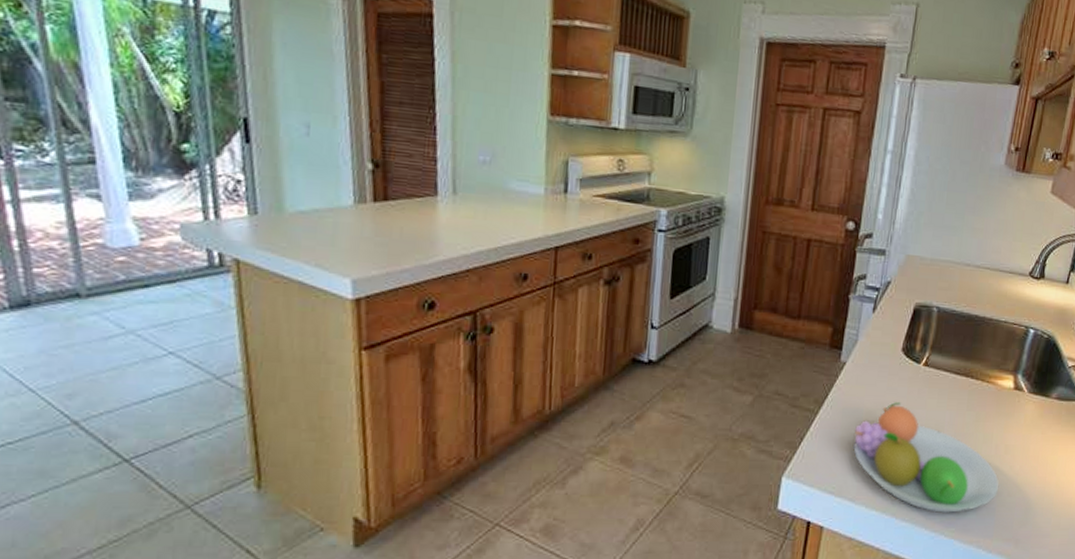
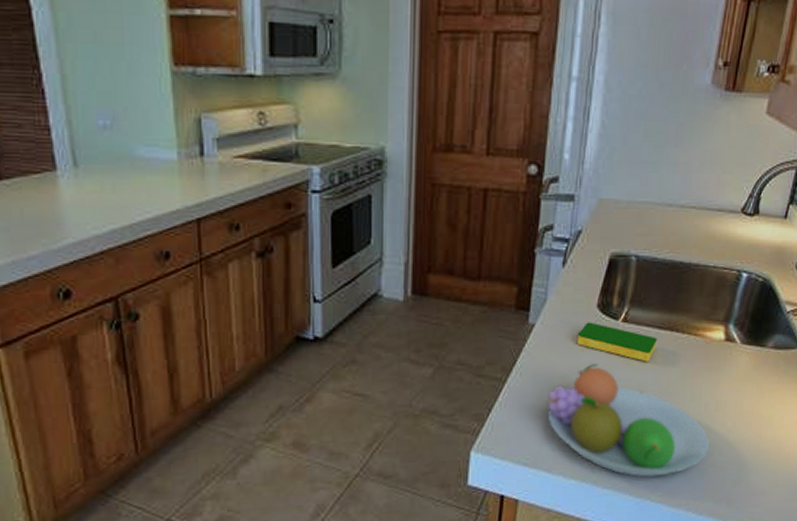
dish sponge: none [882,363,954,404] -> present [576,322,657,362]

